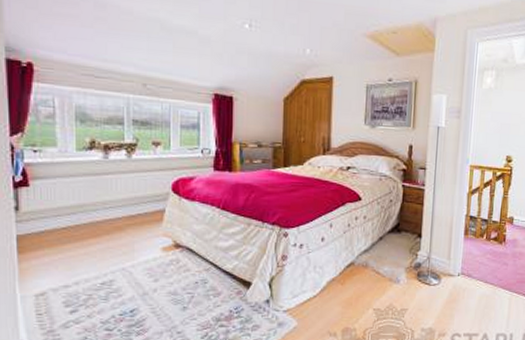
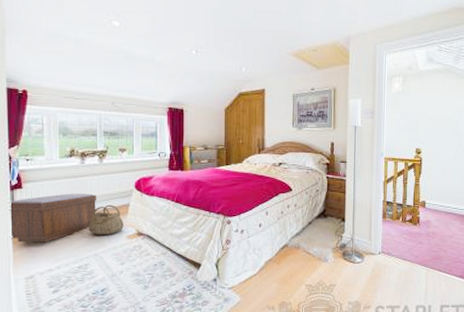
bench: none [12,194,125,254] -> present [9,193,97,243]
basket: none [114,209,158,246] -> present [89,204,124,235]

